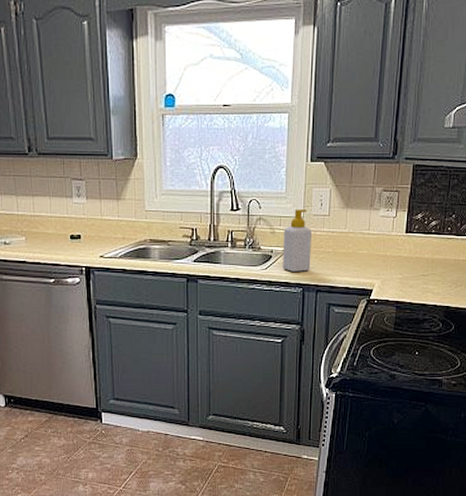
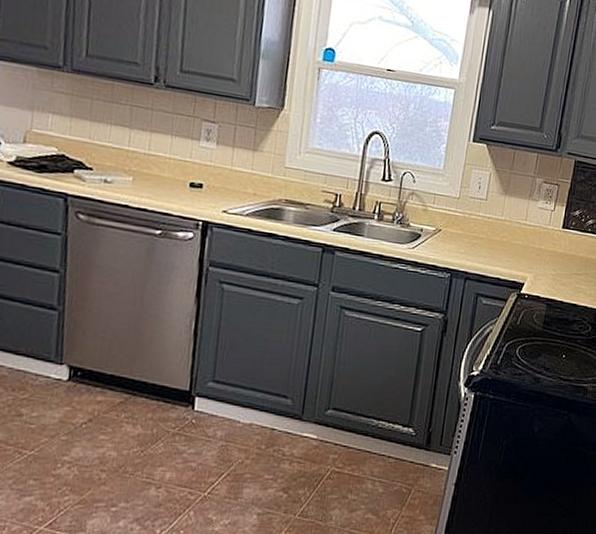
soap bottle: present [283,208,312,272] -> none [432,188,467,256]

